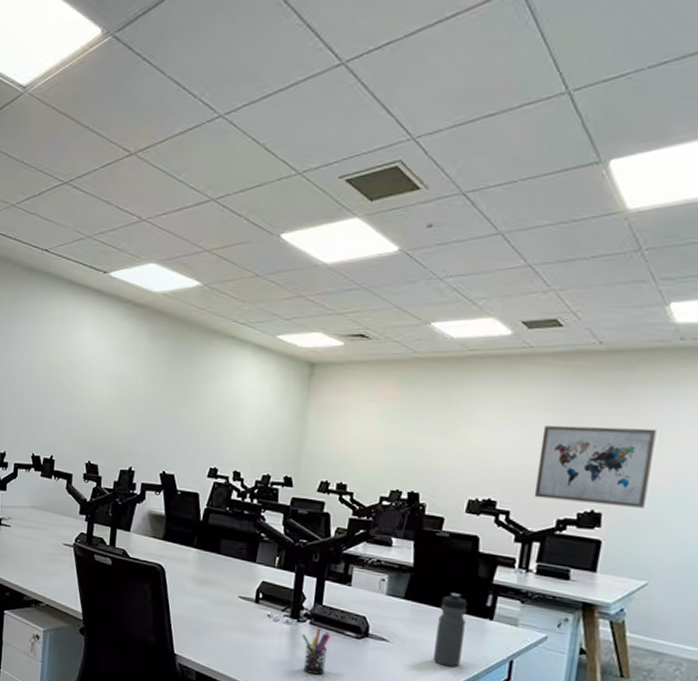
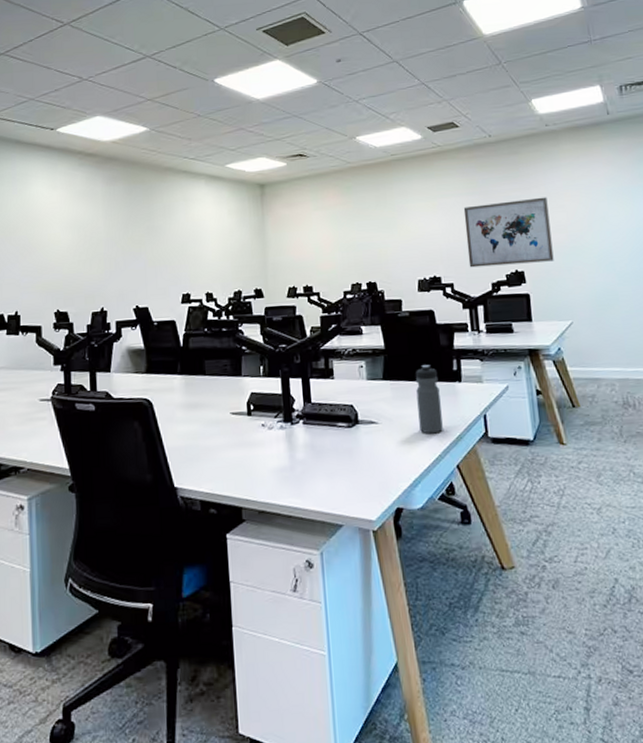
pen holder: present [302,627,331,675] -> none [298,425,326,473]

